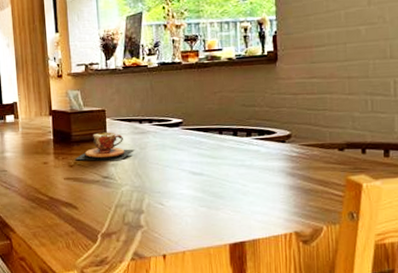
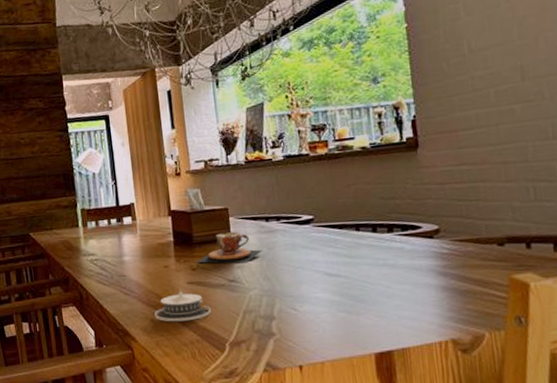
architectural model: none [33,184,86,215] -> present [155,289,211,322]

